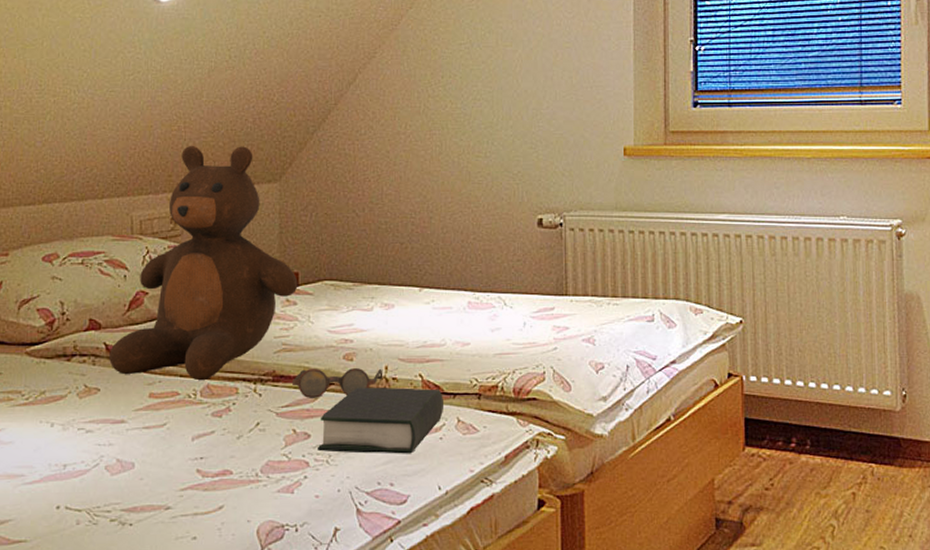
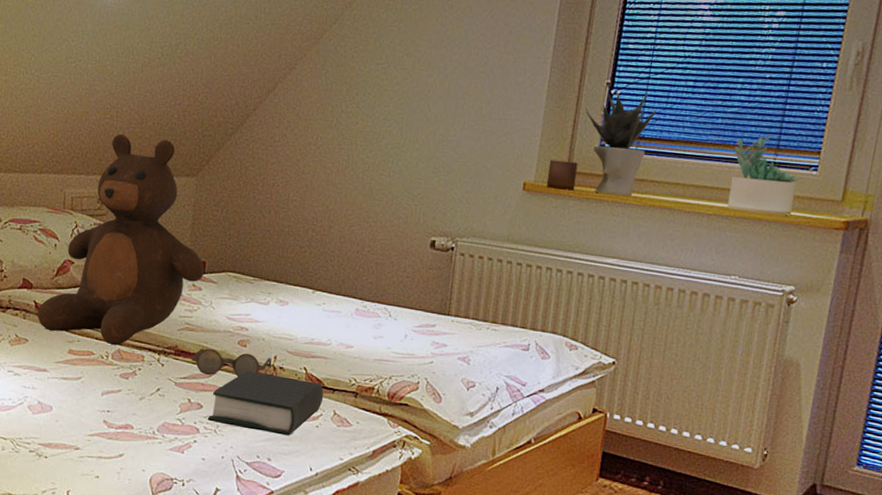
candle: none [646,114,675,151] -> present [546,153,578,191]
potted plant: none [673,47,742,150] -> present [585,91,657,197]
succulent plant: none [821,76,890,151] -> present [727,136,803,216]

